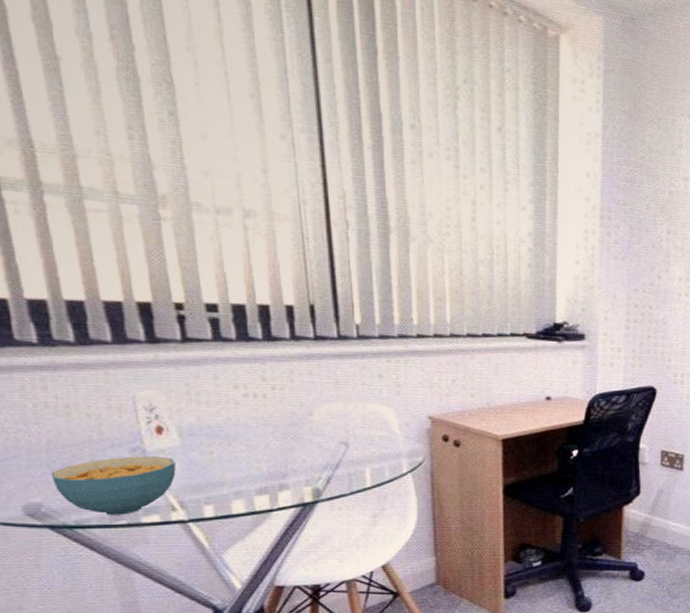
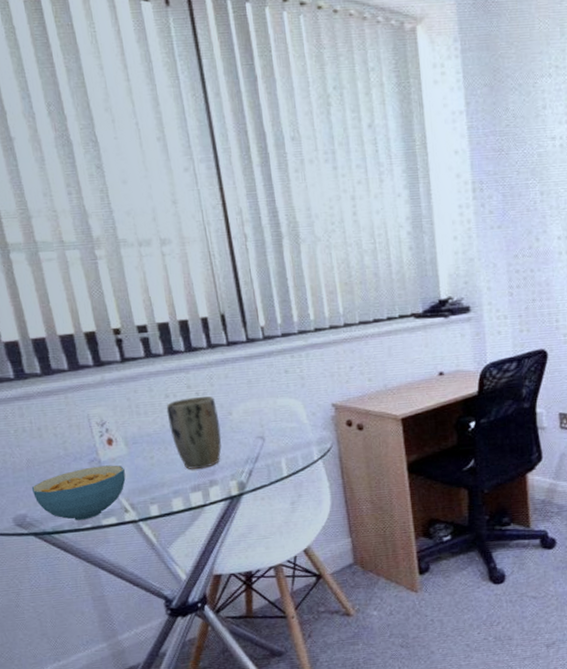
plant pot: none [234,391,298,470] -> present [166,395,222,469]

